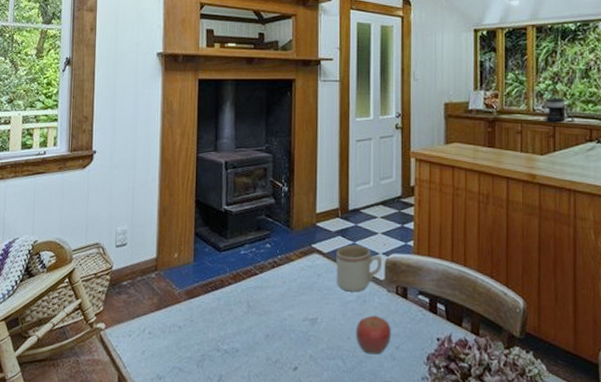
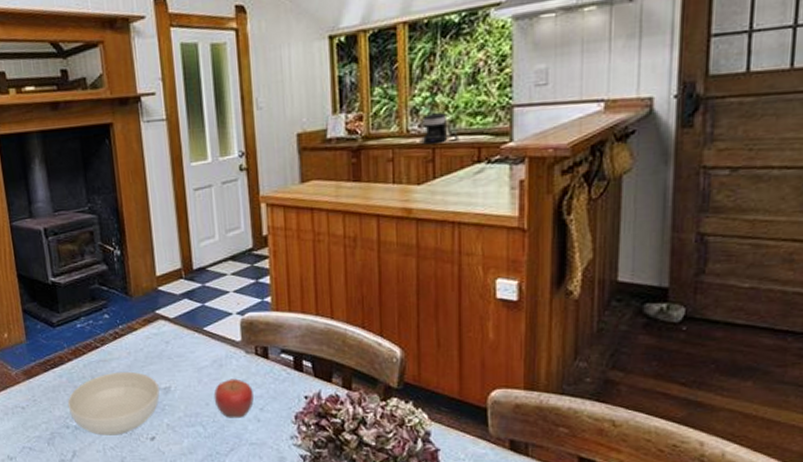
bowl: none [221,299,307,363] -> present [67,371,160,436]
mug: present [336,244,381,292] -> none [184,306,237,357]

